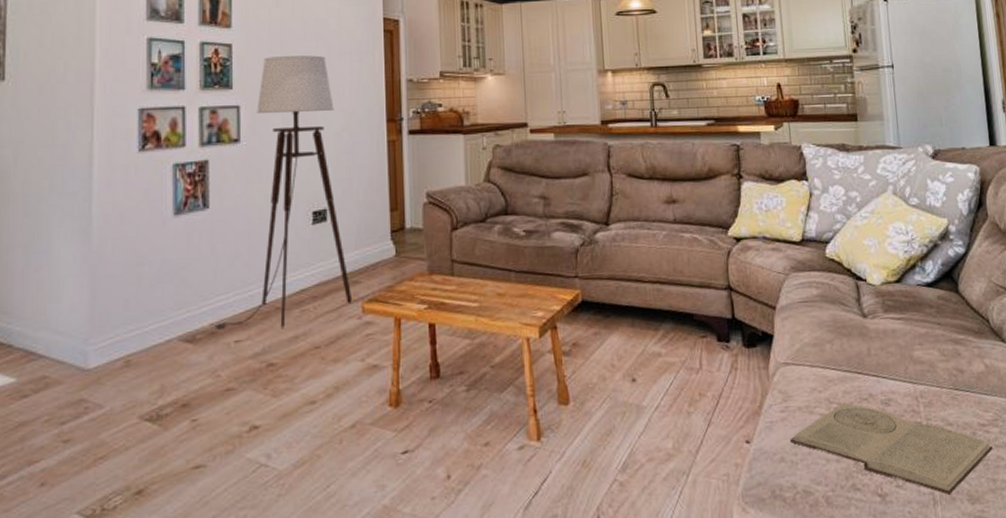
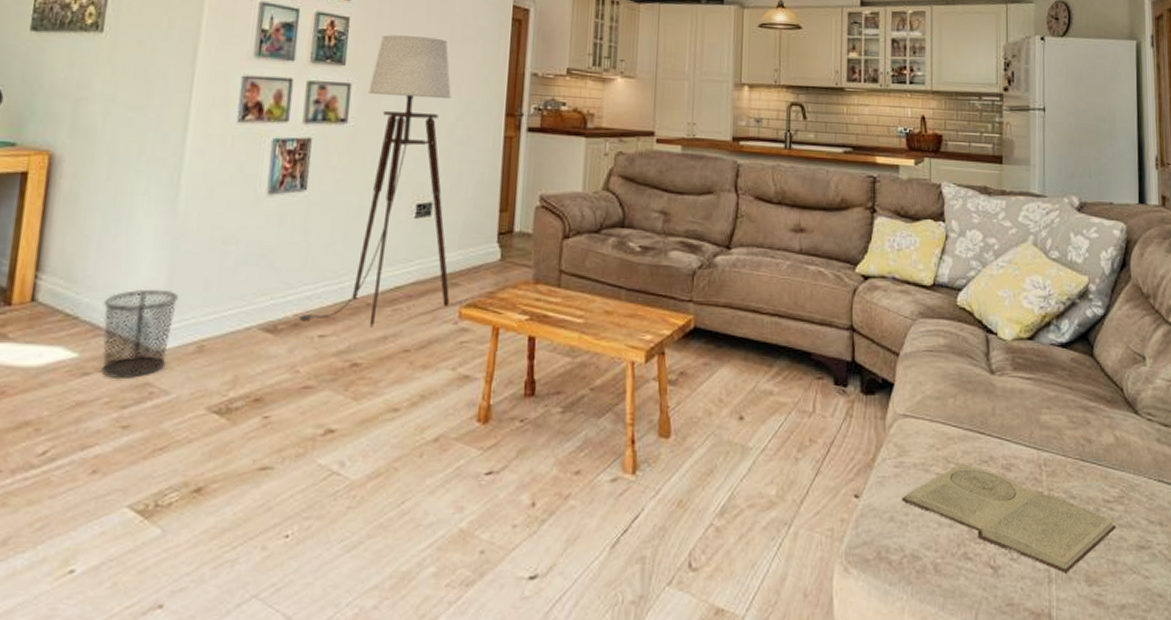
waste bin: none [33,312,101,399] -> present [101,289,178,380]

